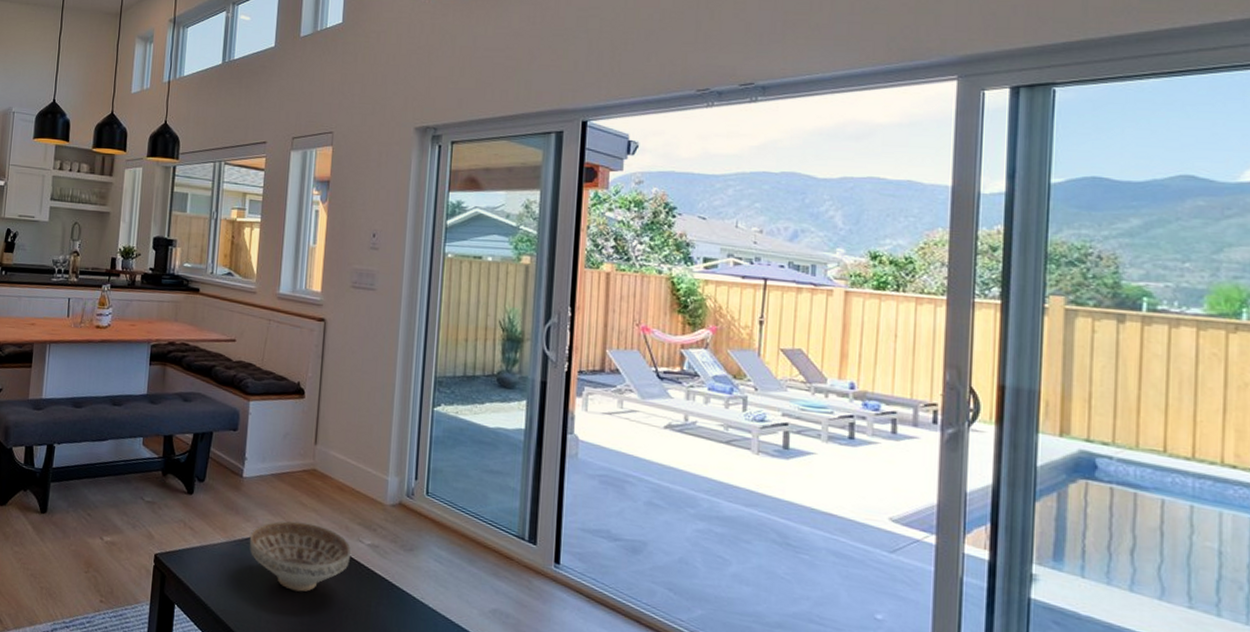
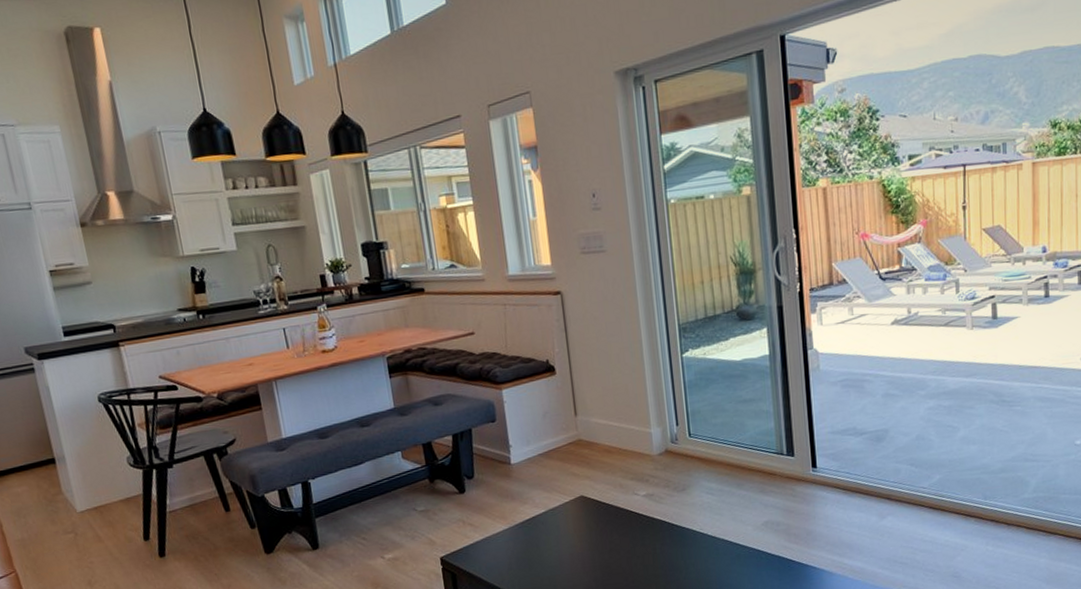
decorative bowl: present [249,521,351,592] -> none [529,490,629,555]

